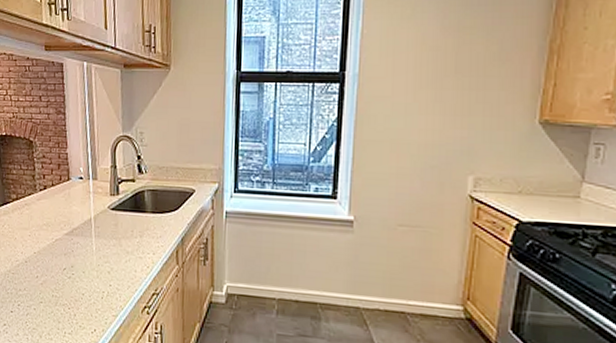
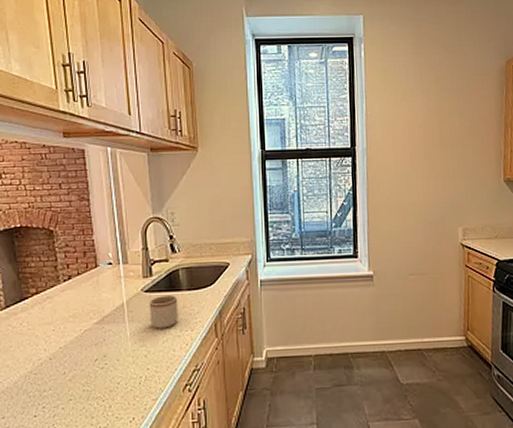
mug: none [114,215,142,248] -> present [149,295,178,329]

